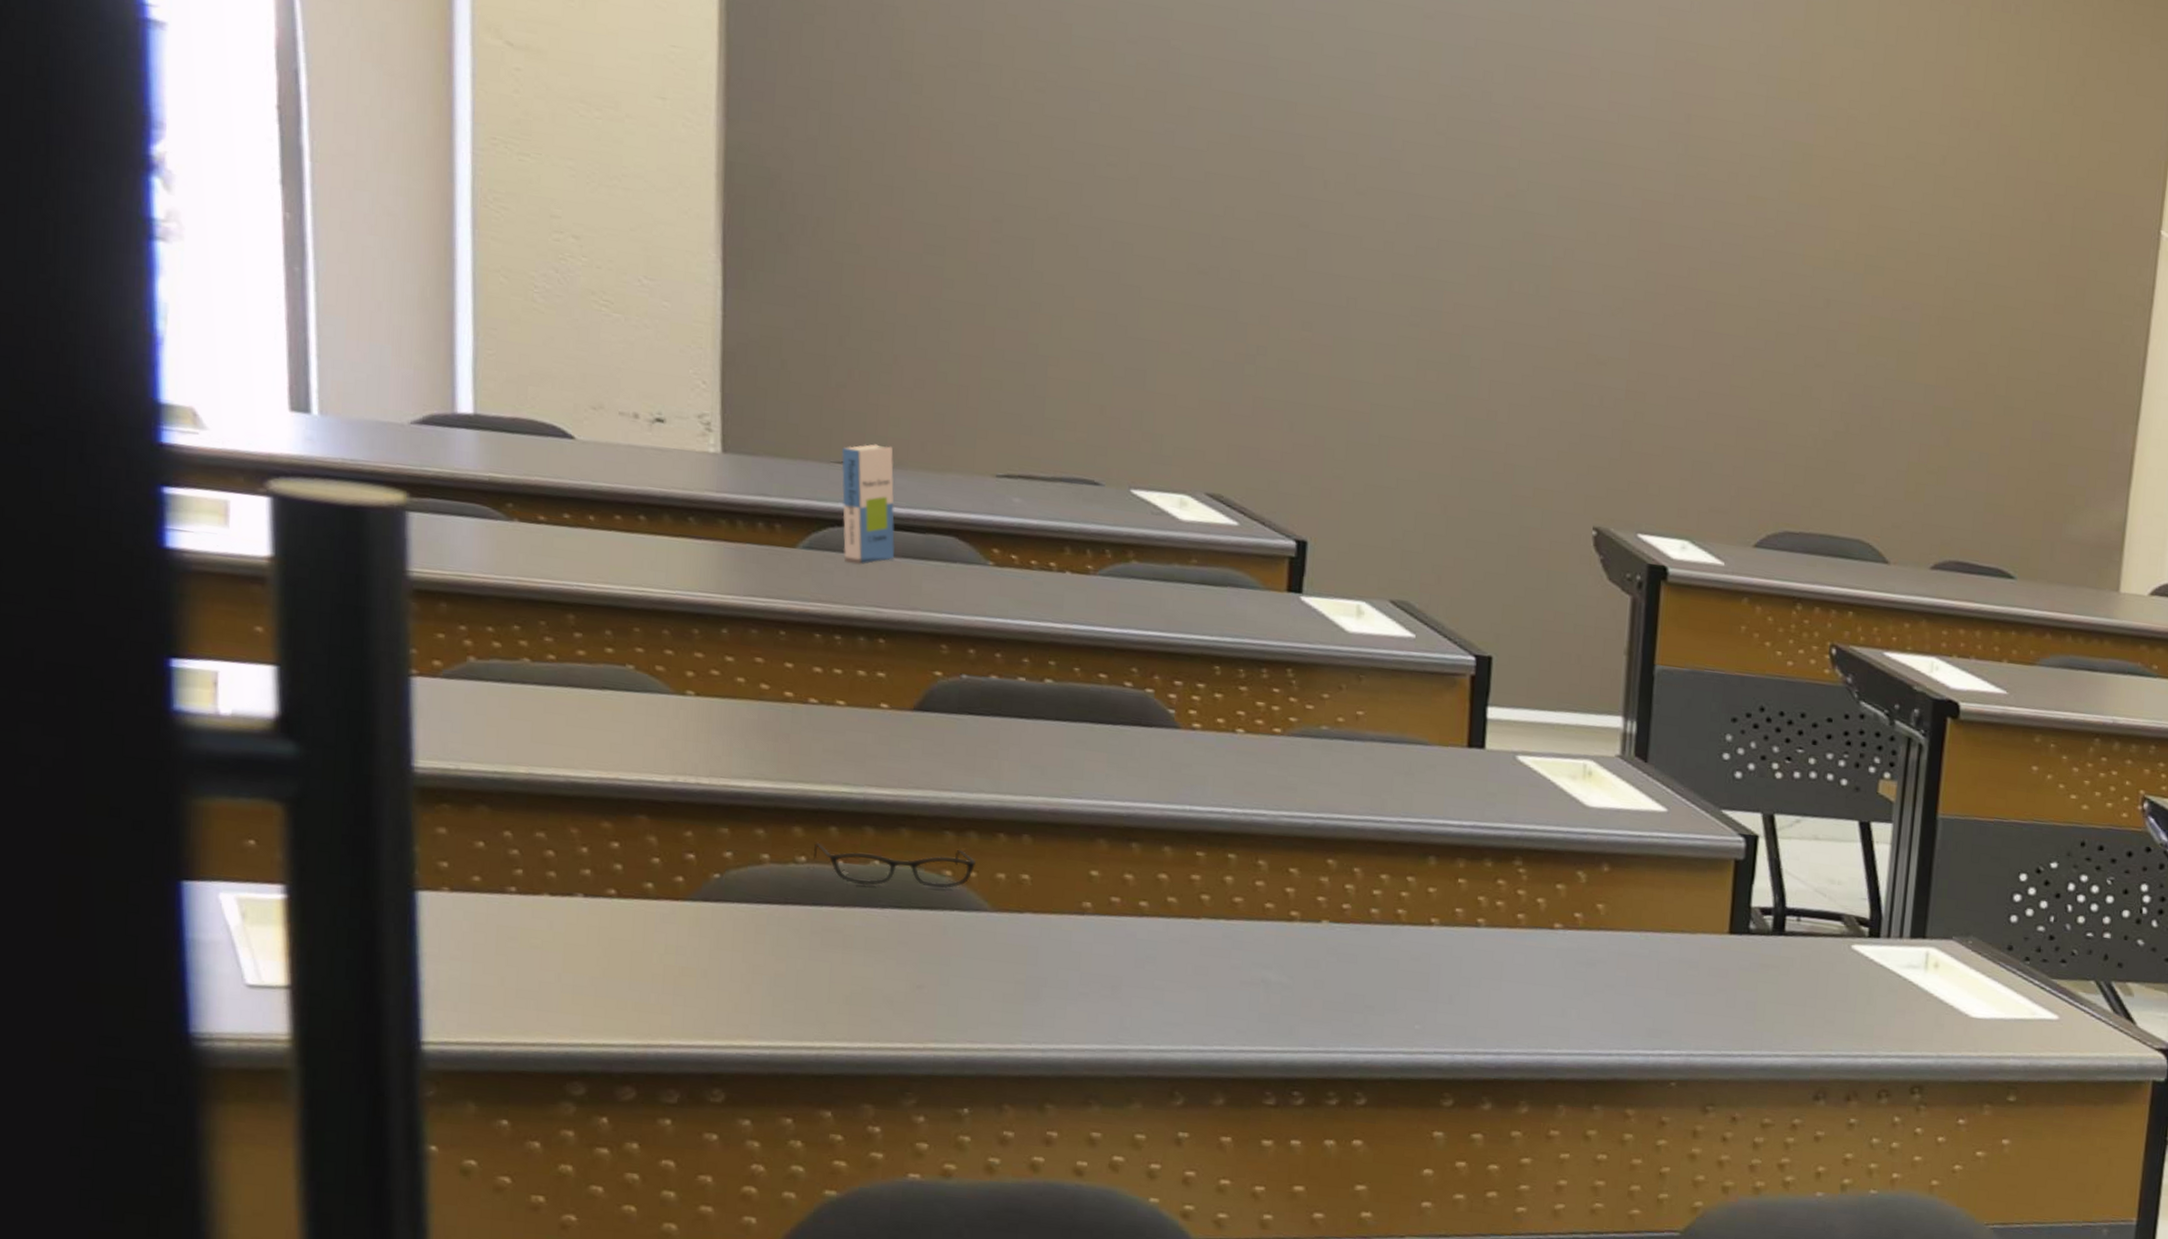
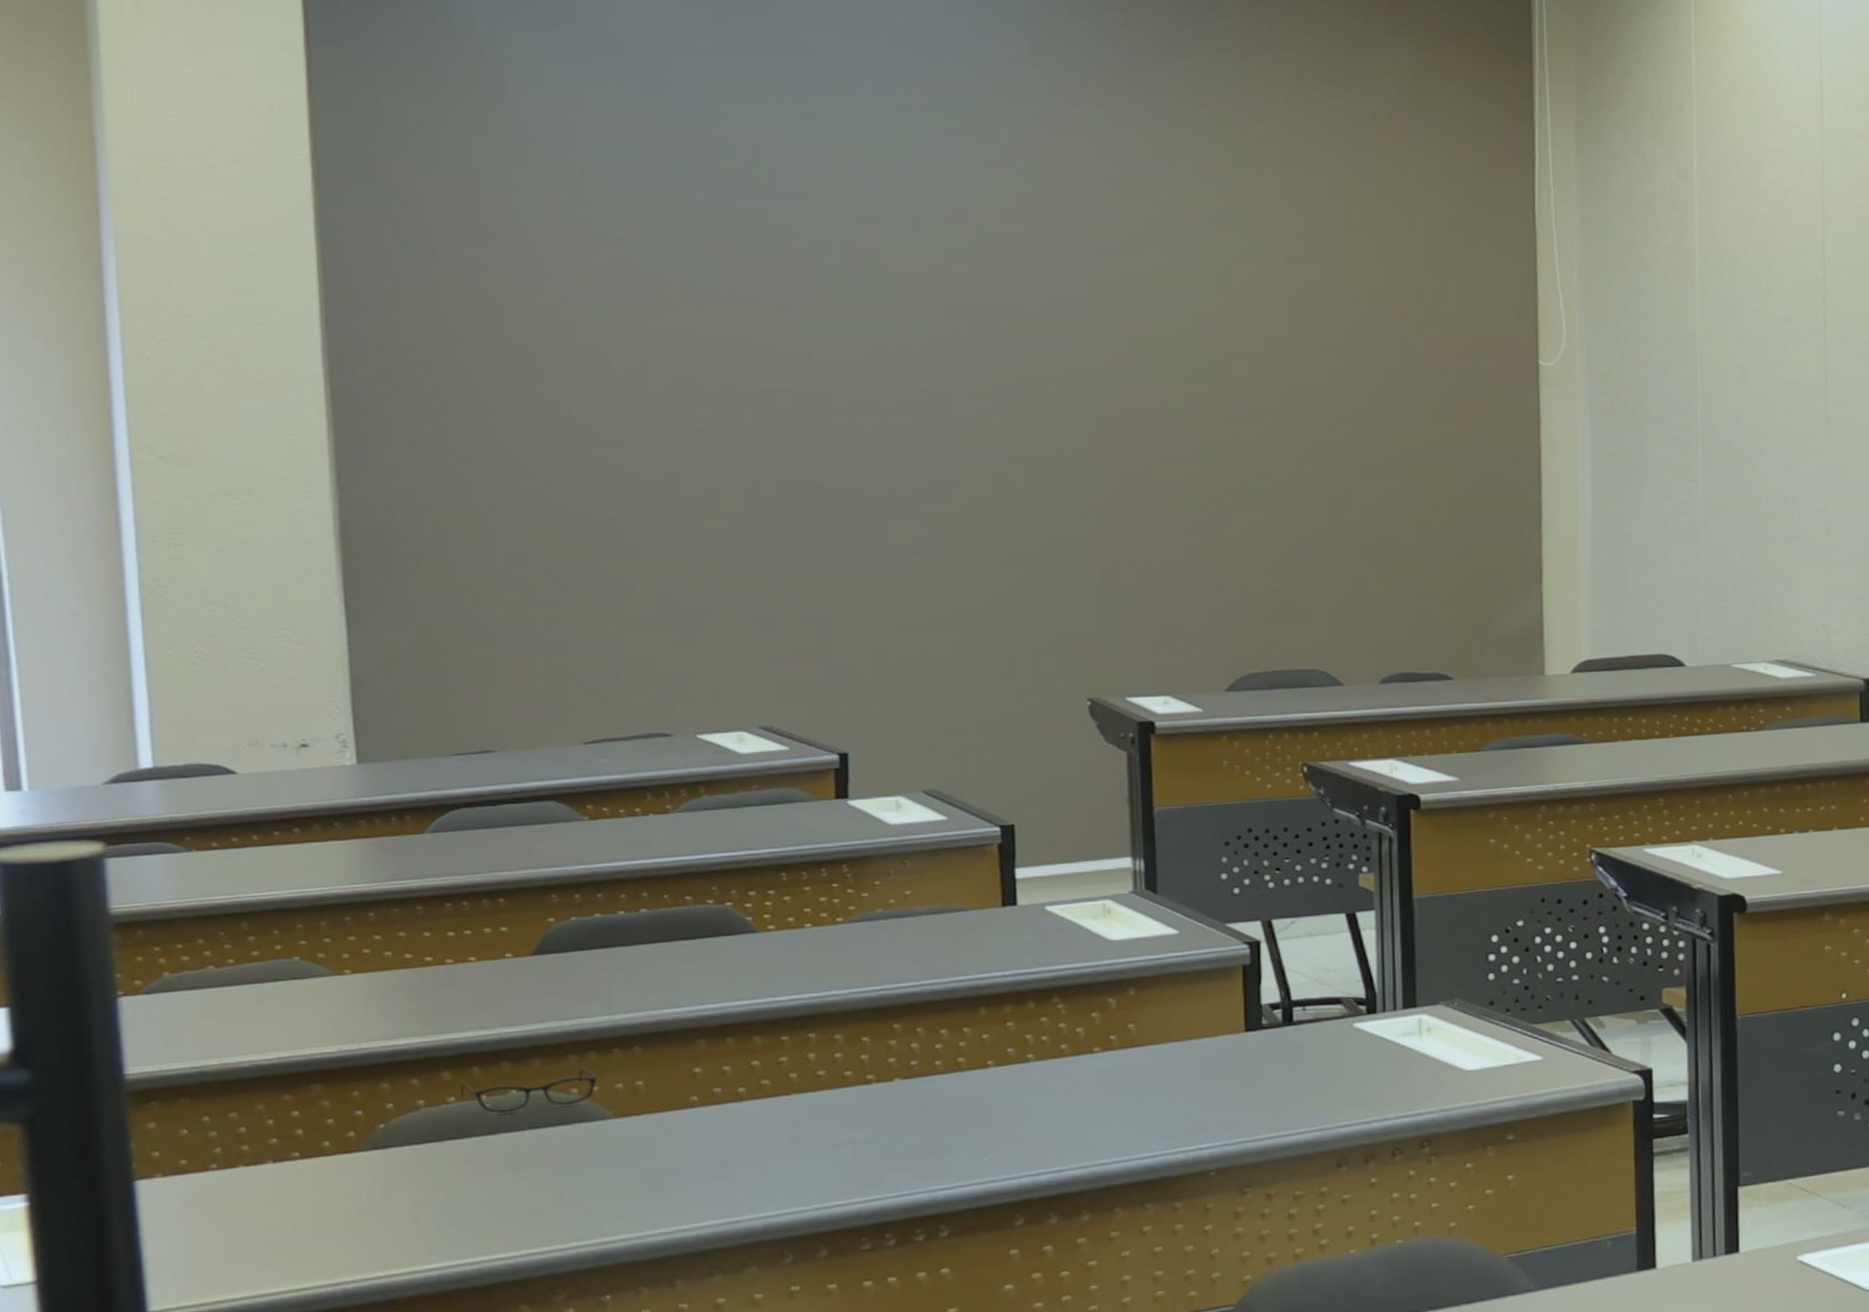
book: present [842,444,895,565] -> none [455,734,507,839]

